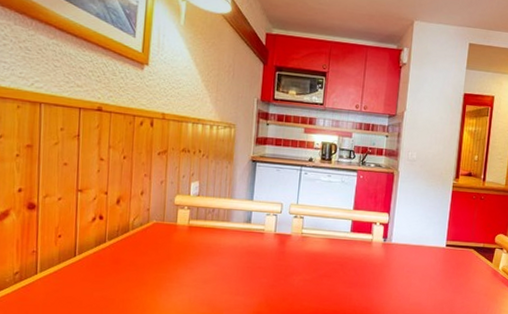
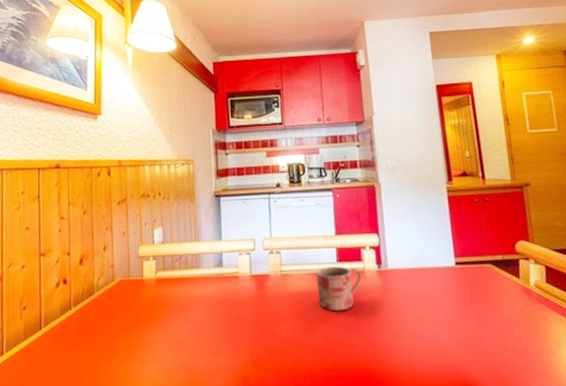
mug: none [329,234,370,271] -> present [316,266,363,311]

